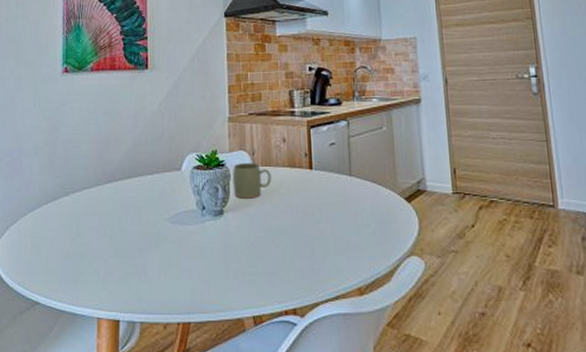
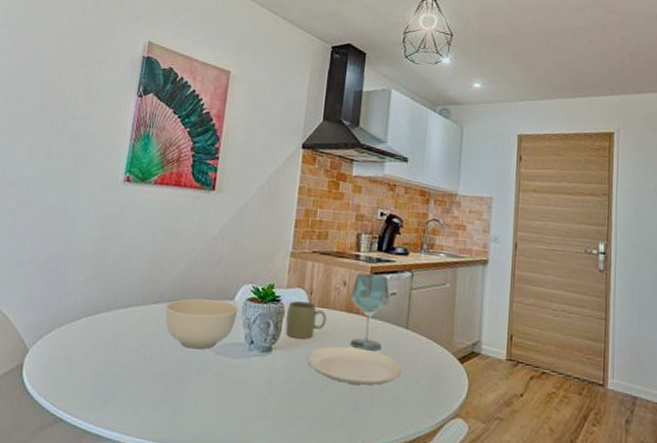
bowl: none [117,172,186,221] -> present [165,298,238,350]
plate: none [257,200,352,235] -> present [306,346,403,386]
wine glass: none [291,127,330,202] -> present [350,273,390,351]

